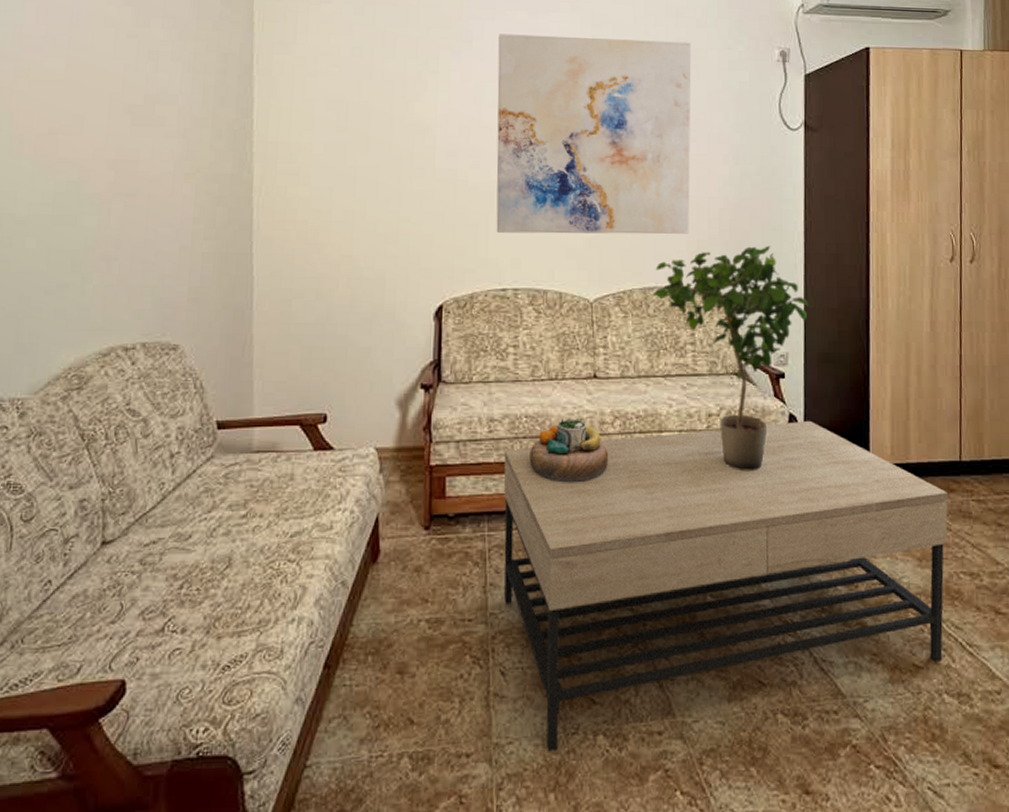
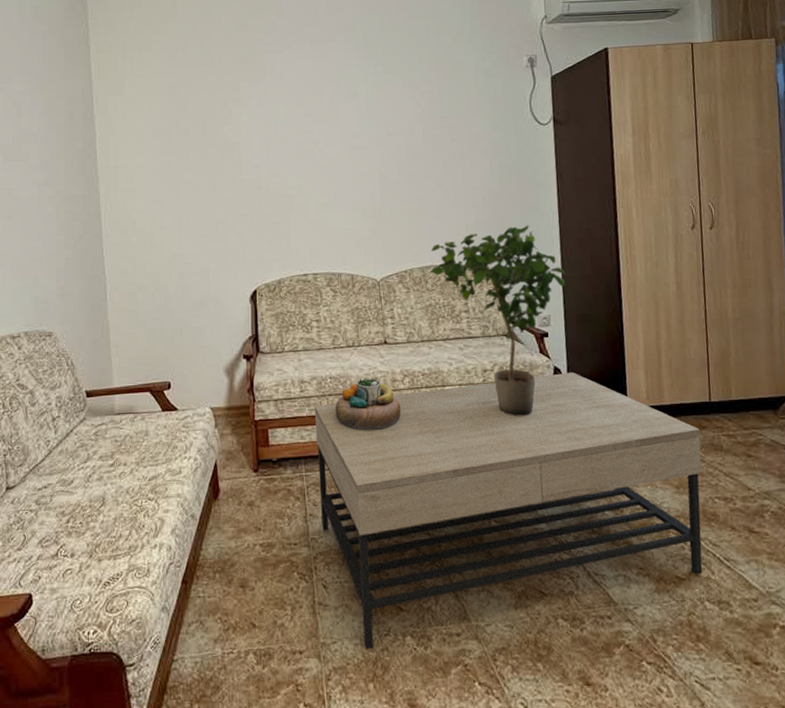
wall art: present [496,34,692,234] -> none [287,57,458,228]

